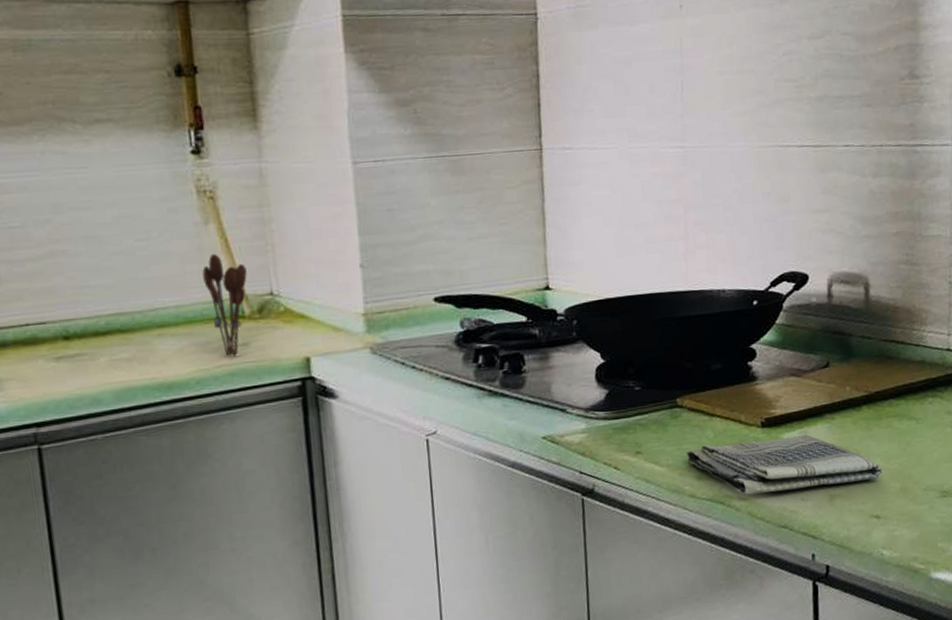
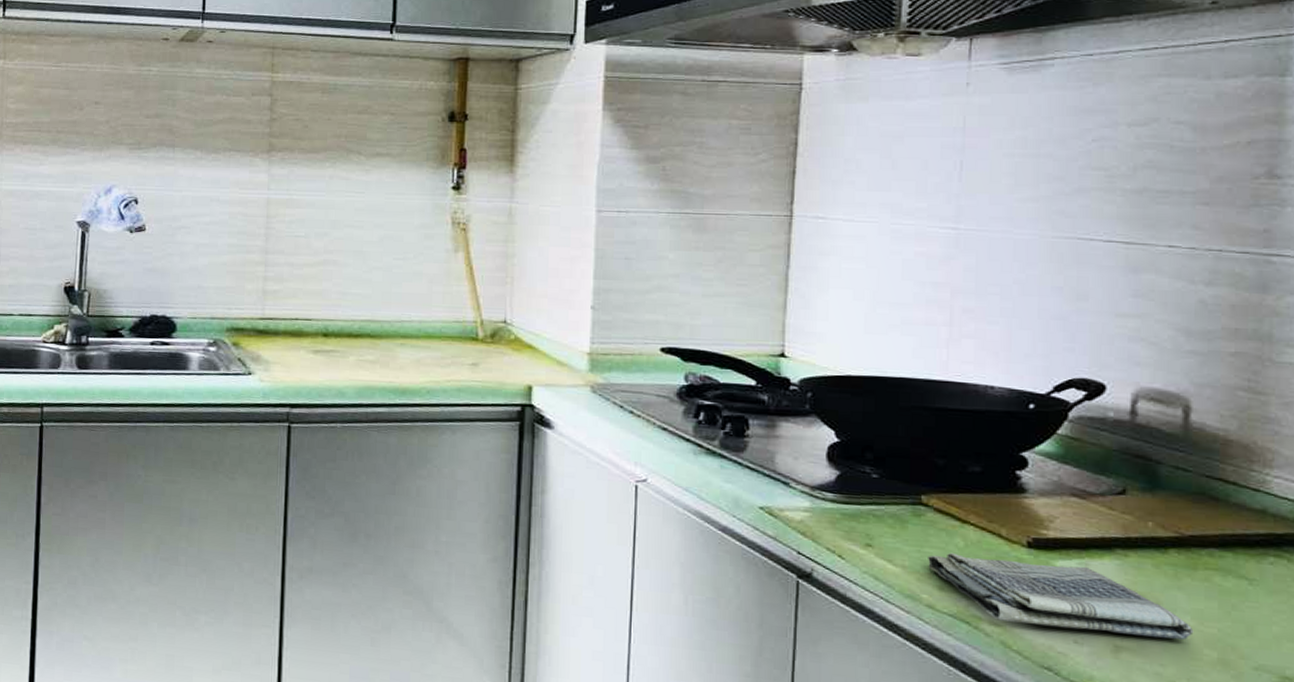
utensil holder: present [202,254,247,357] -> none [446,279,486,373]

